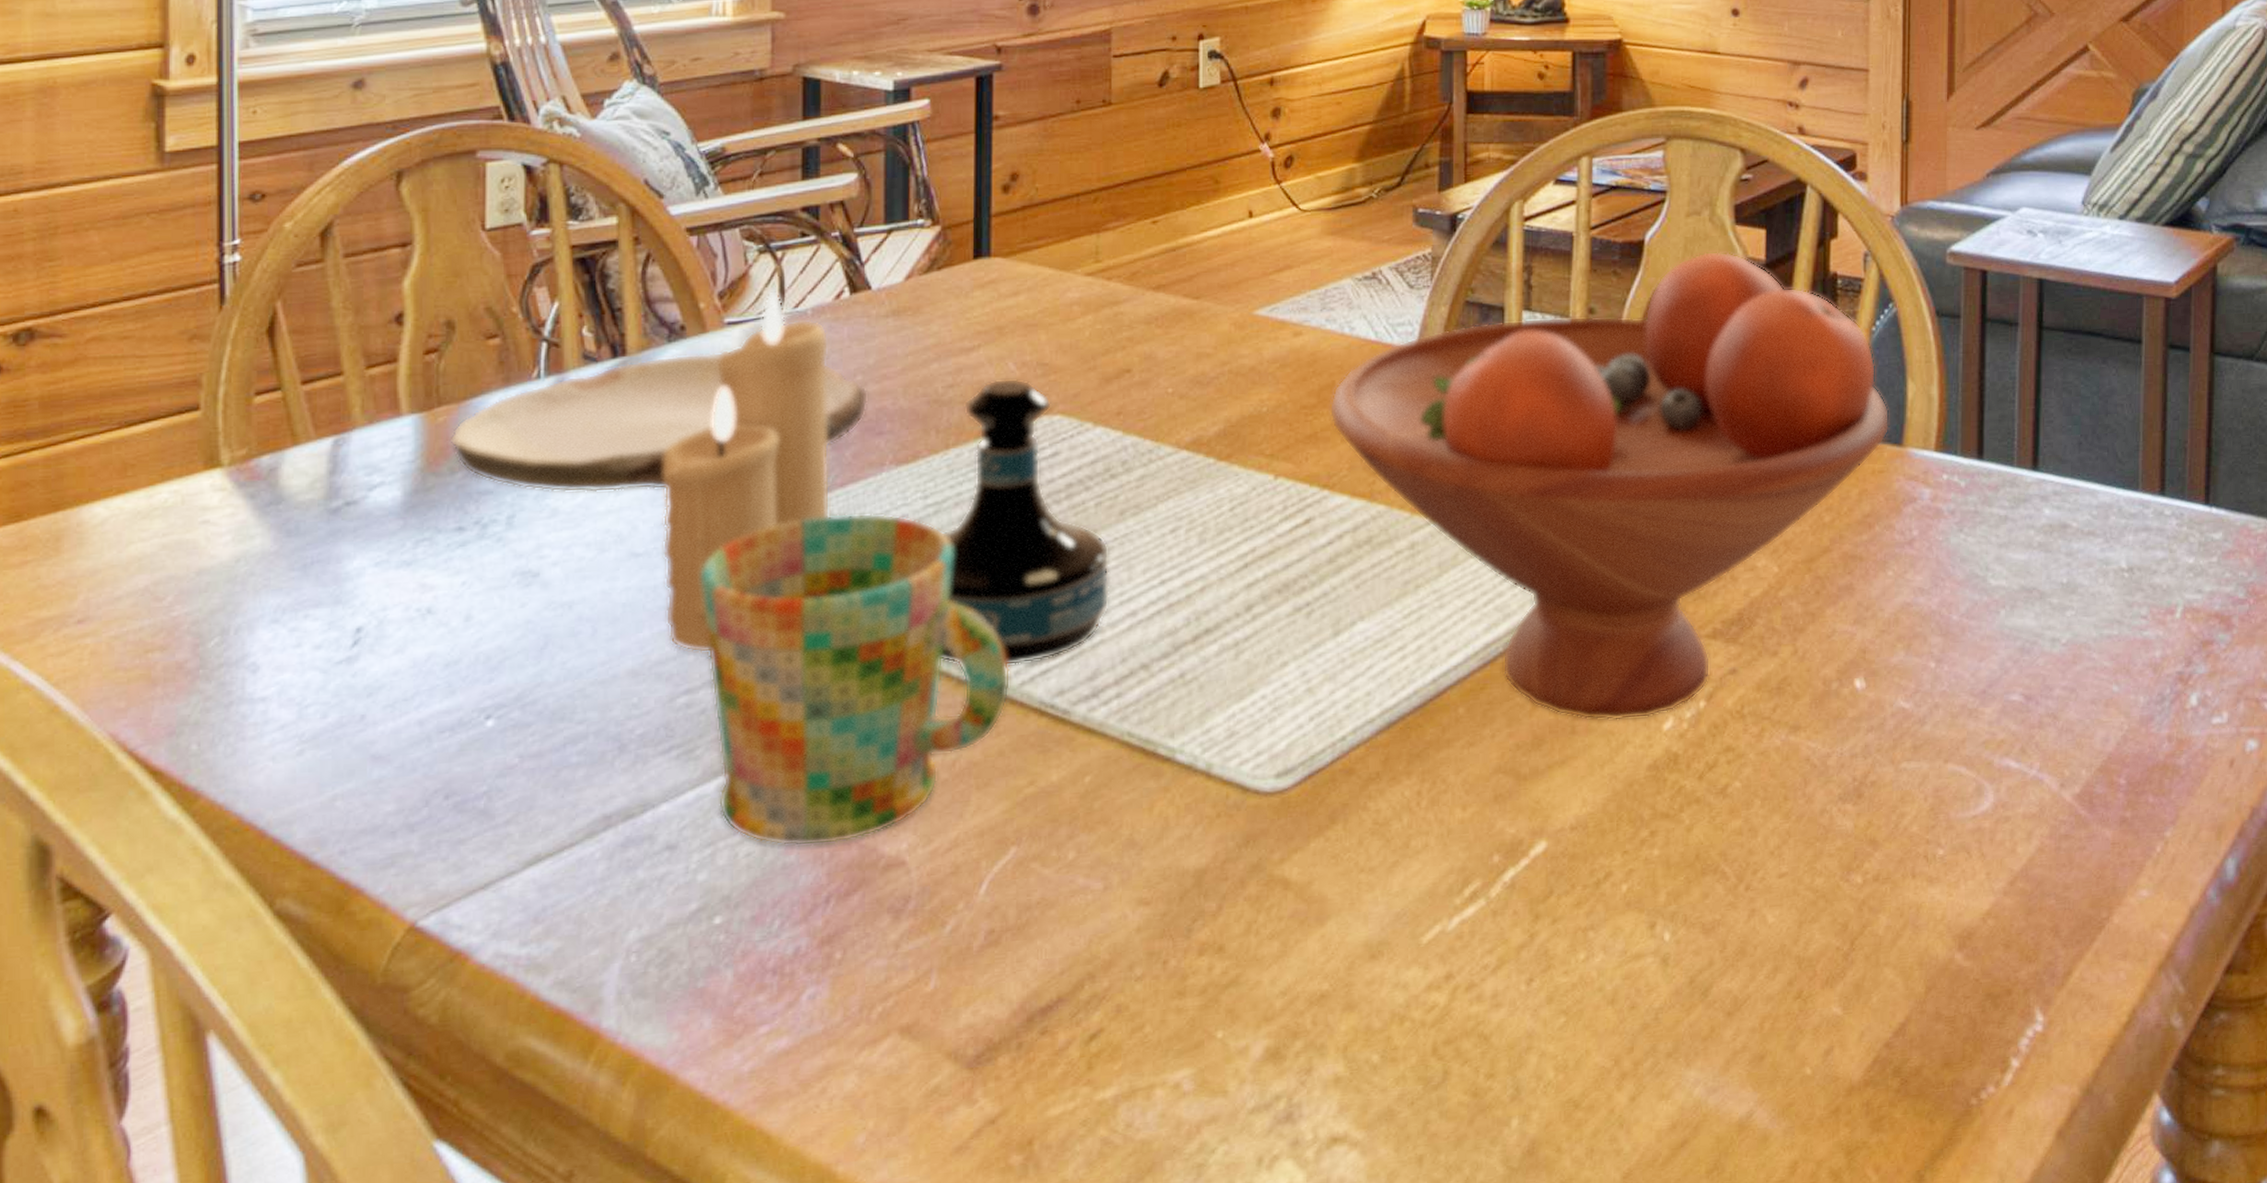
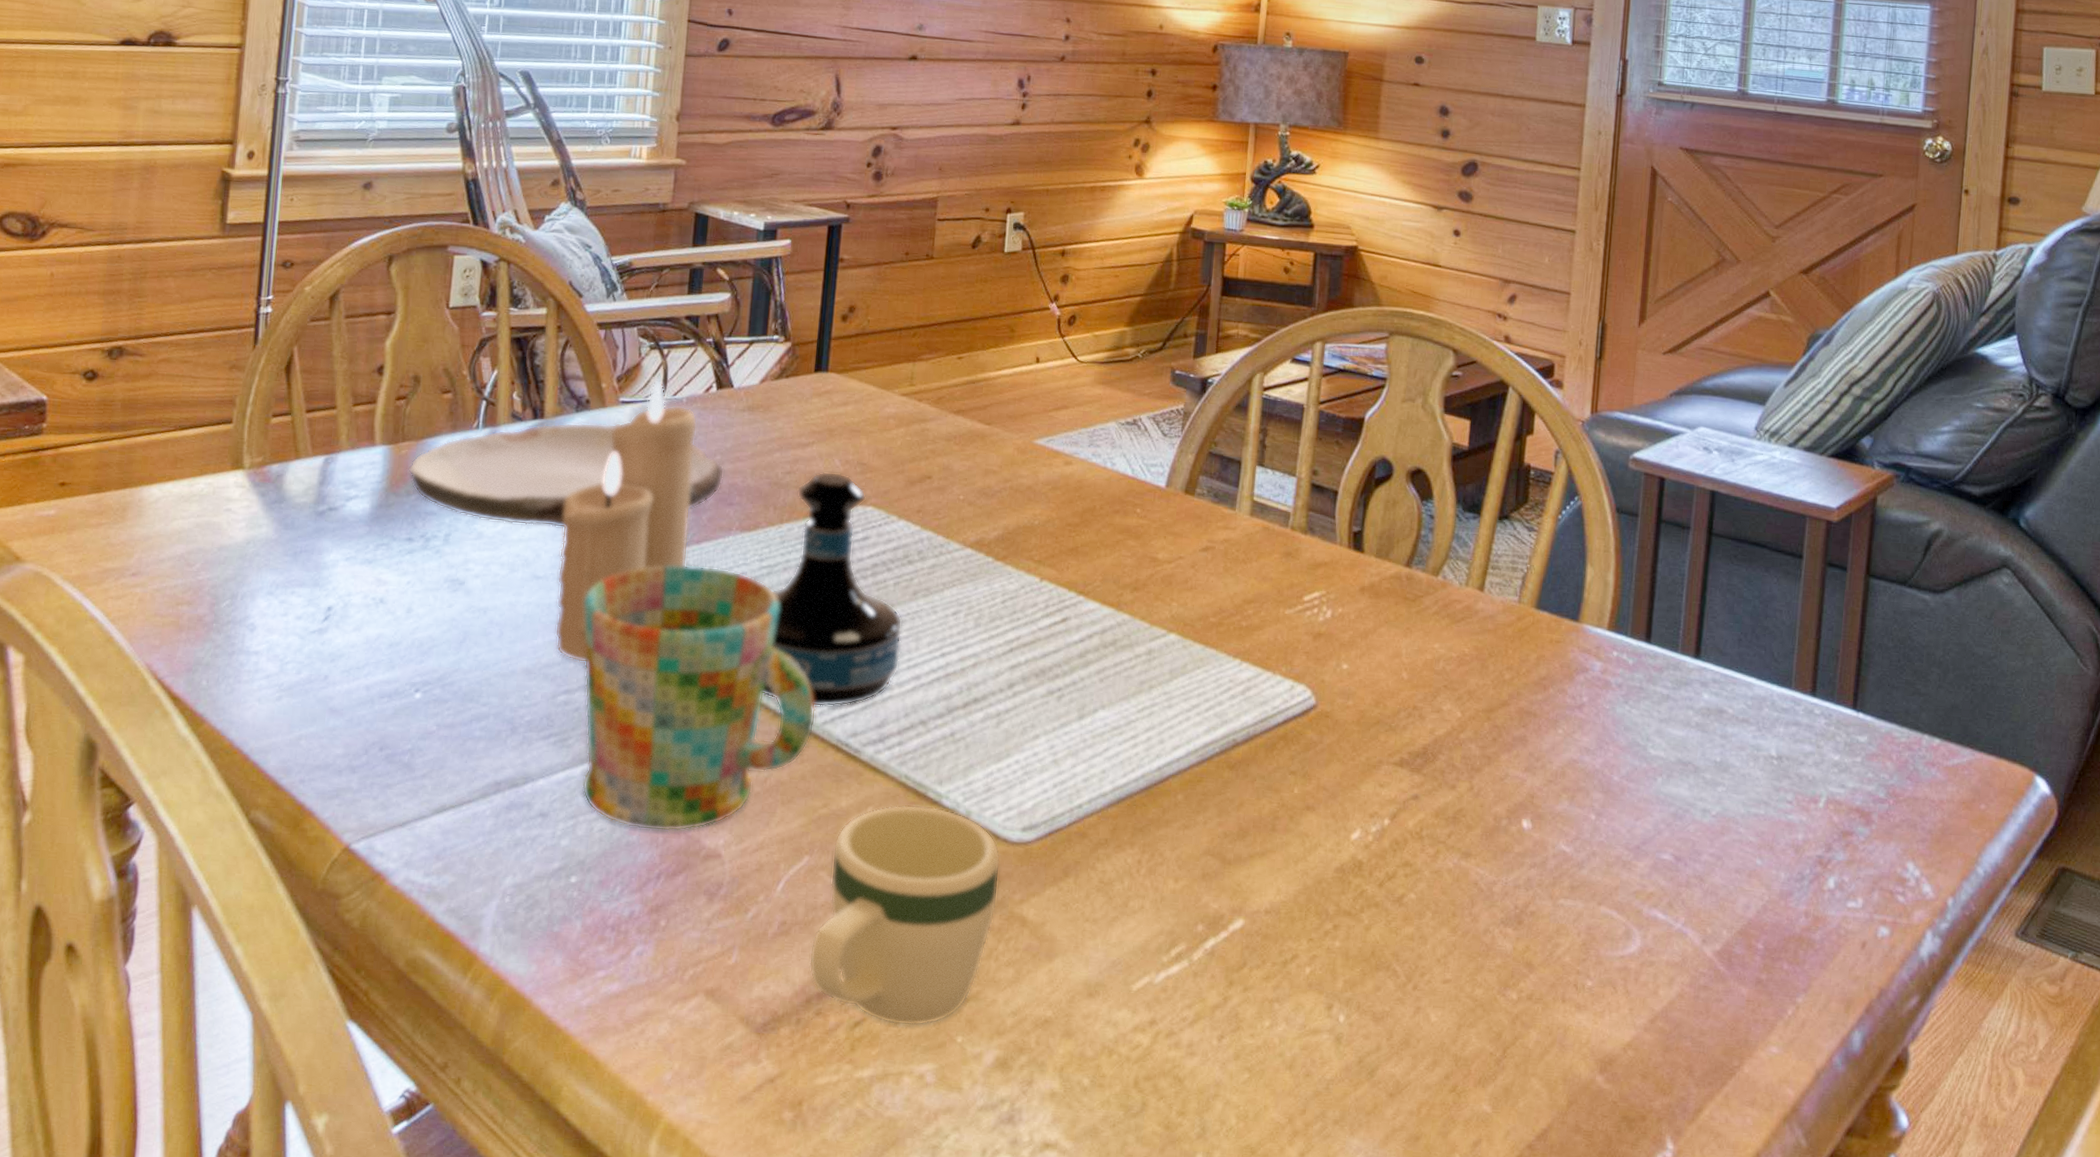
mug: none [1027,764,1253,1031] -> present [809,804,1001,1027]
fruit bowl: present [1329,251,1890,721] -> none [1089,433,1569,827]

